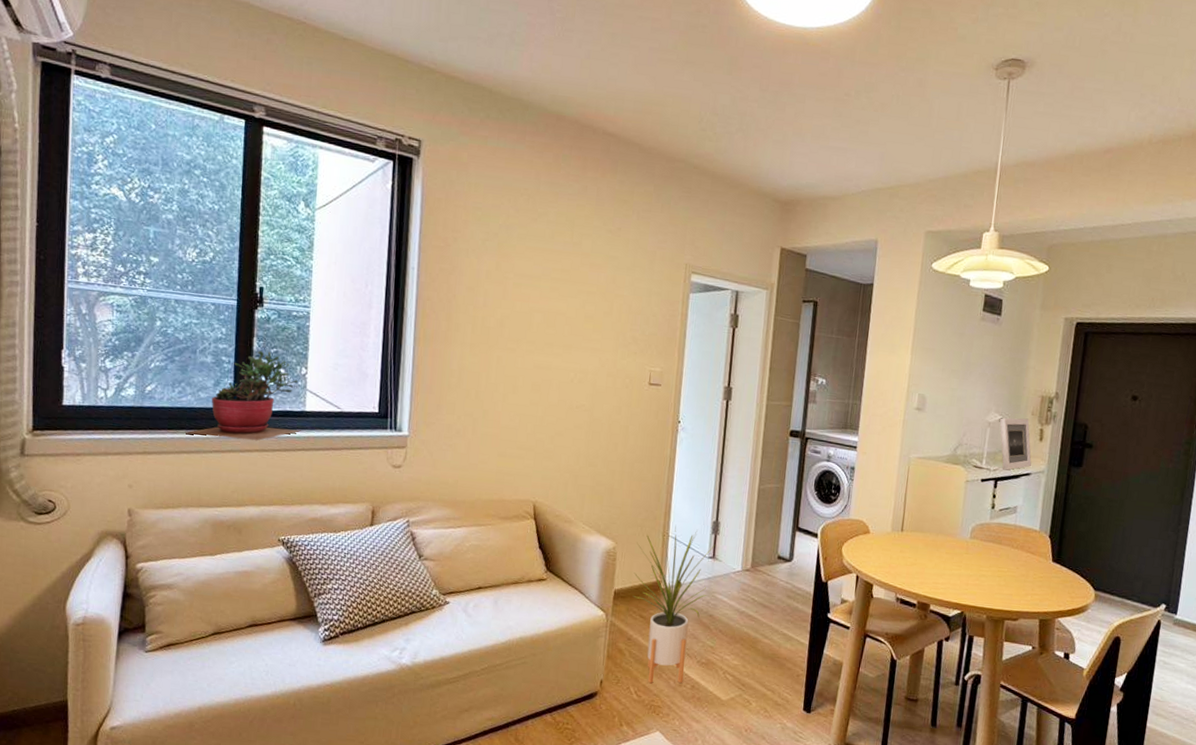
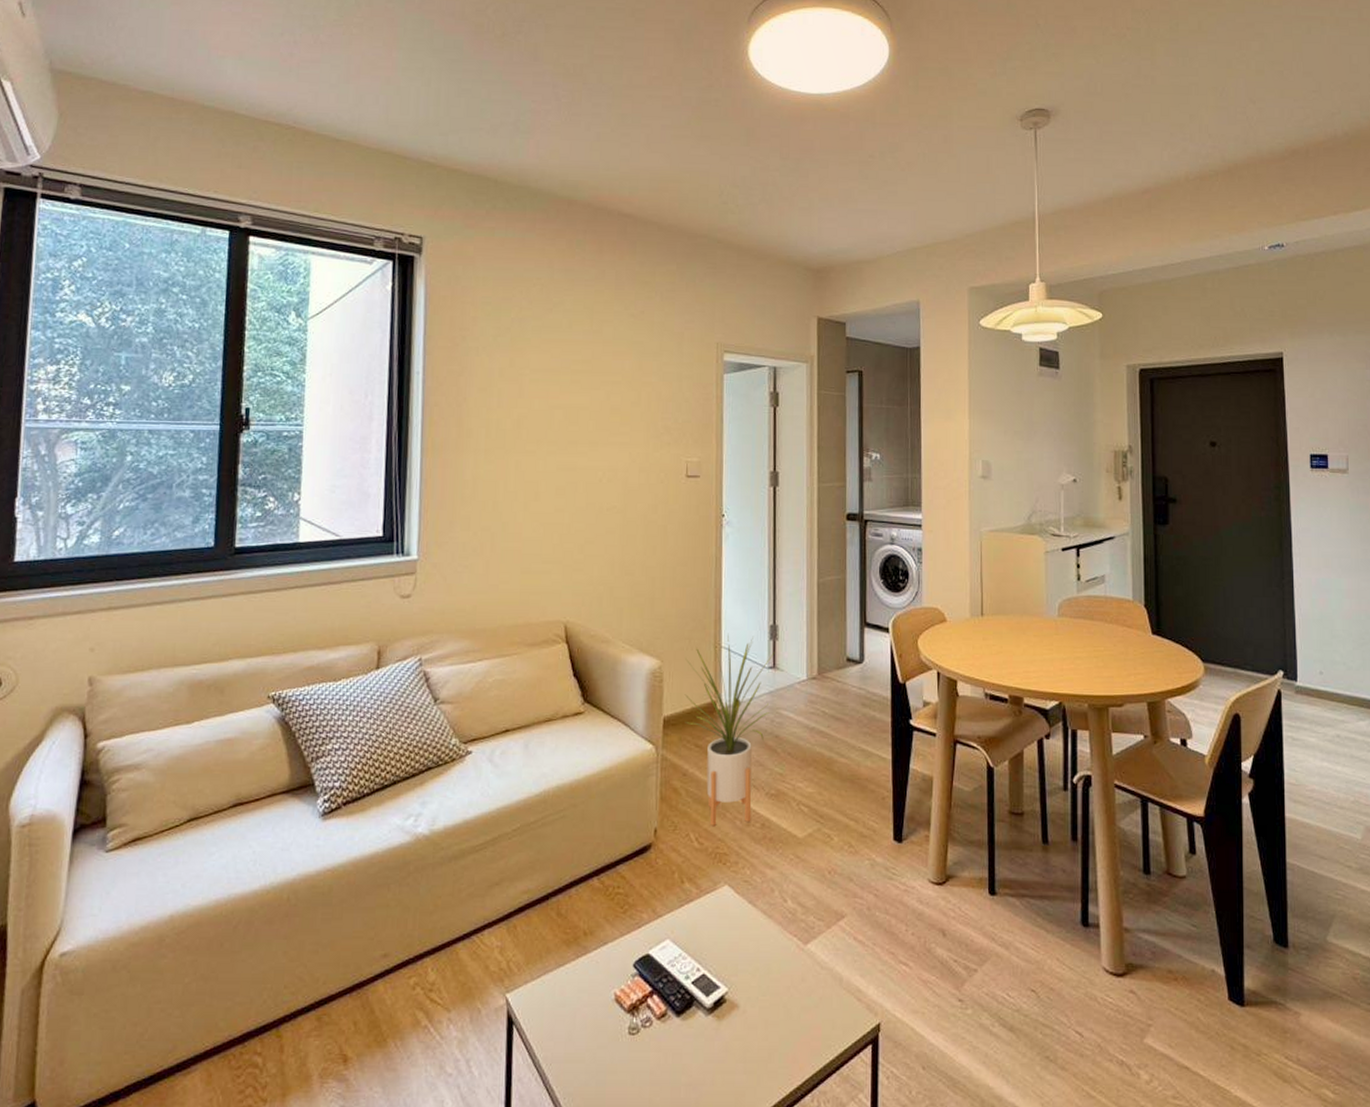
succulent plant: present [185,351,301,441] -> none [158,479,294,583]
picture frame: present [1000,418,1032,470] -> none [1074,476,1113,536]

